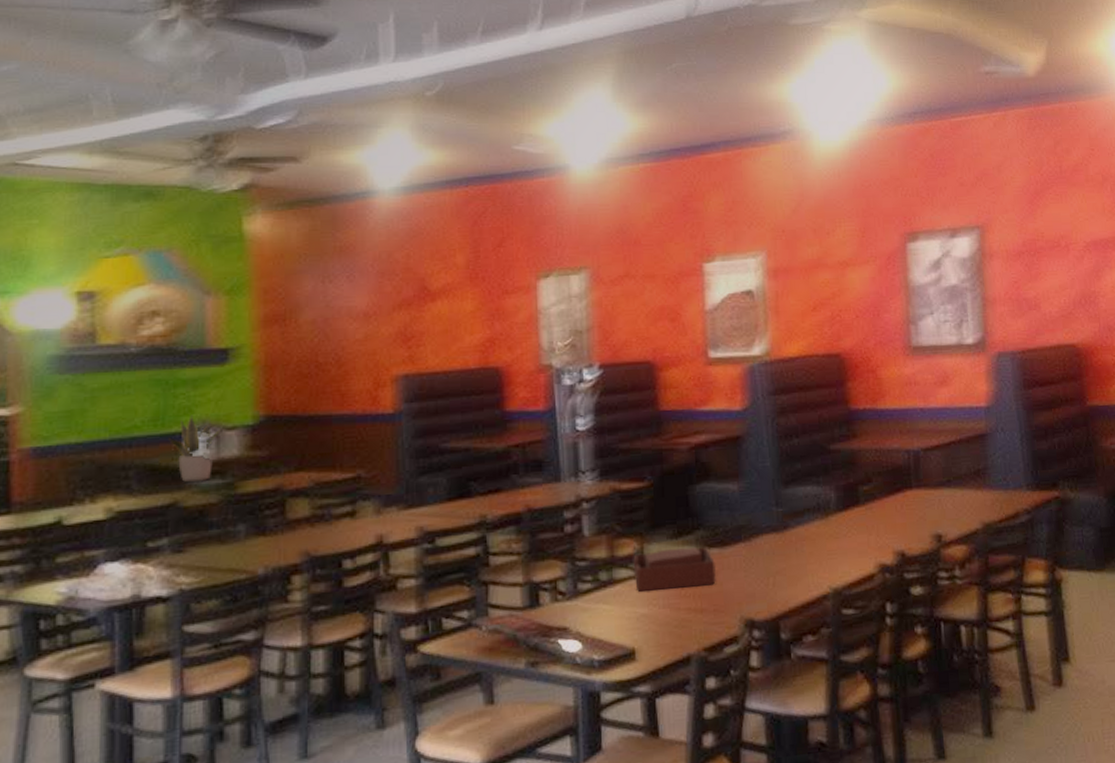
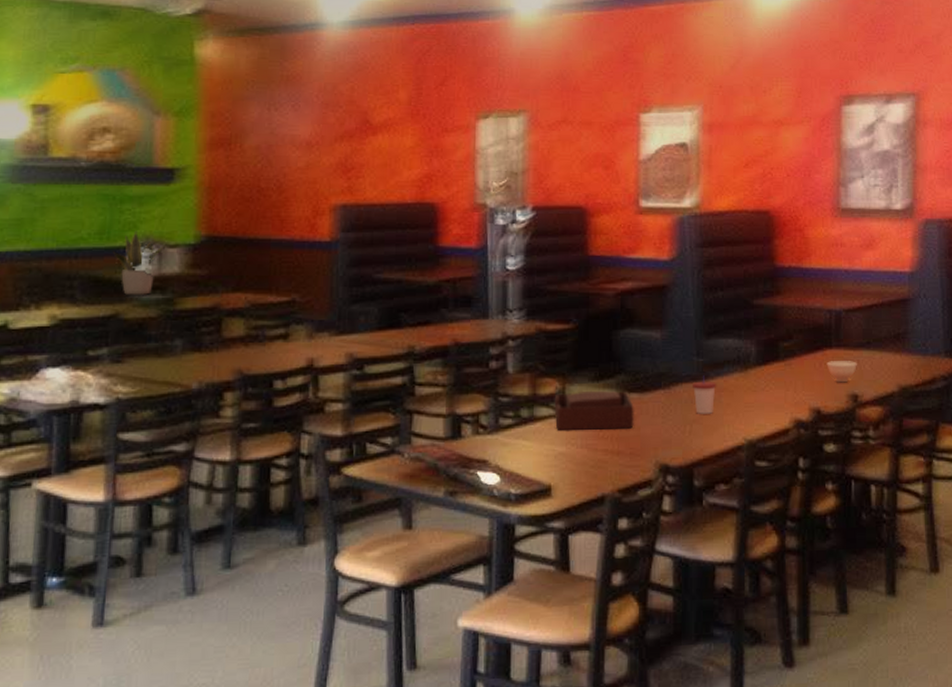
cup: none [772,525,798,565] -> present [692,375,717,414]
bowl: none [908,500,939,524] -> present [826,361,857,383]

